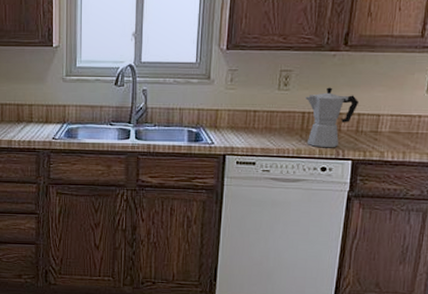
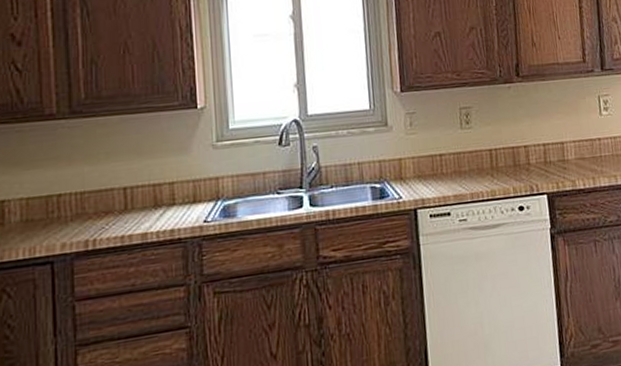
moka pot: present [305,87,358,148] -> none [489,120,541,186]

